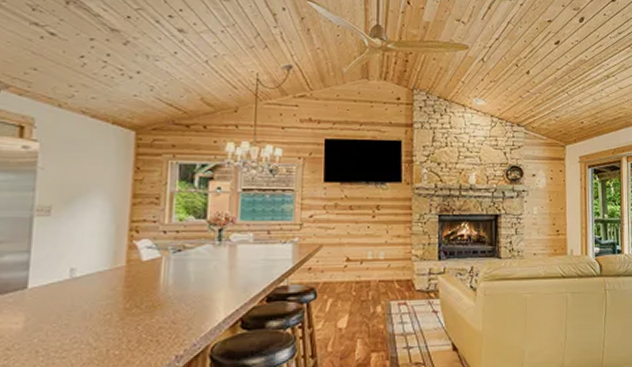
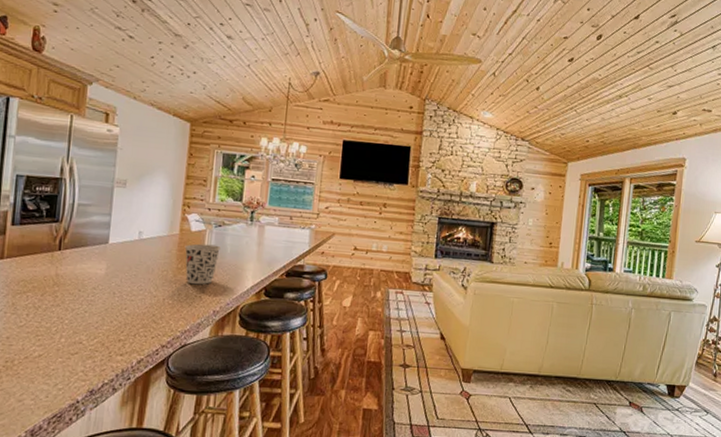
cup: none [133,274,181,327] -> present [184,243,220,285]

